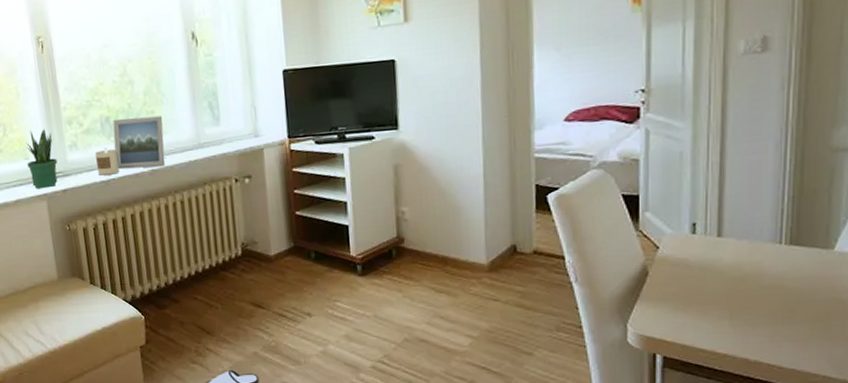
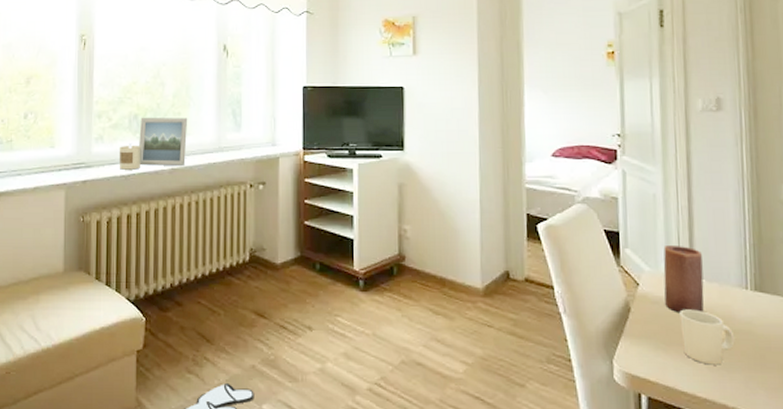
planter: present [26,129,58,189] -> none [52,120,82,178]
candle: none [687,204,732,272] -> present [663,244,704,312]
mug: none [703,268,763,322] -> present [679,309,735,365]

